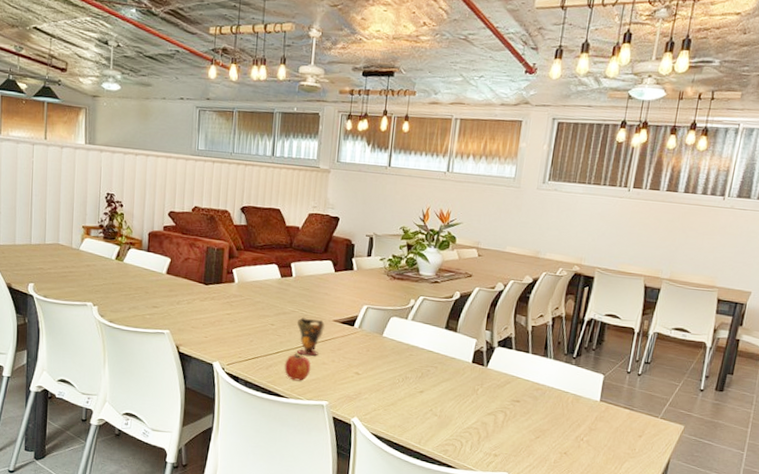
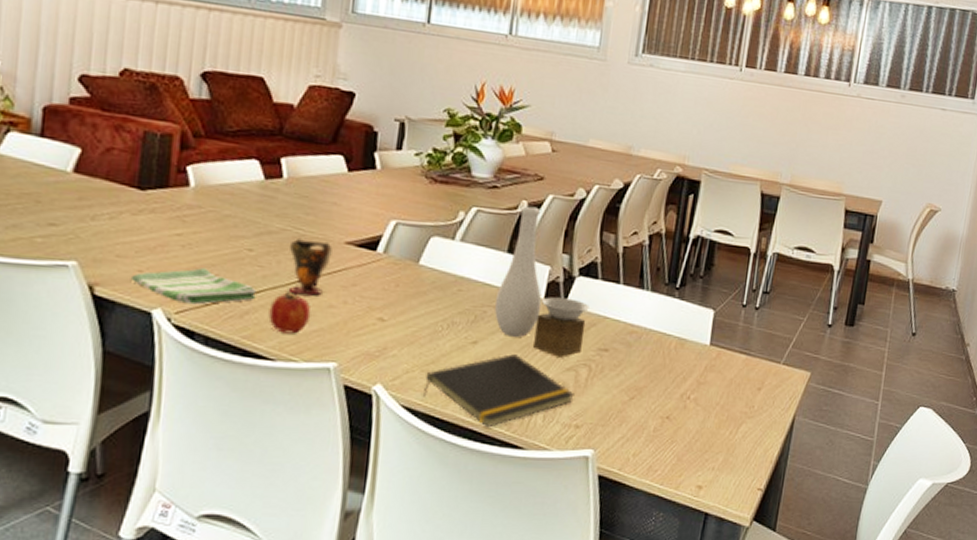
dish towel: none [200,336,276,360] -> present [130,268,256,305]
notepad: none [386,401,494,452] -> present [423,354,574,428]
vase: none [436,295,506,405] -> present [495,205,590,358]

